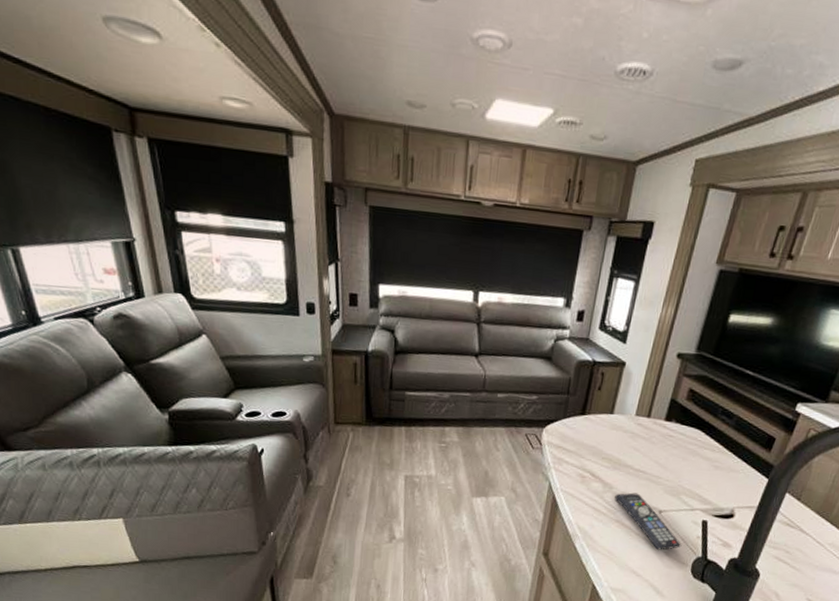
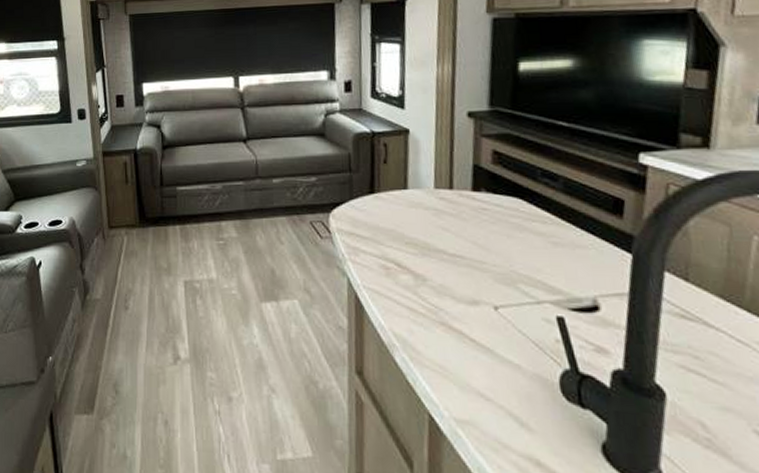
remote control: present [614,492,682,550] -> none [432,284,538,362]

